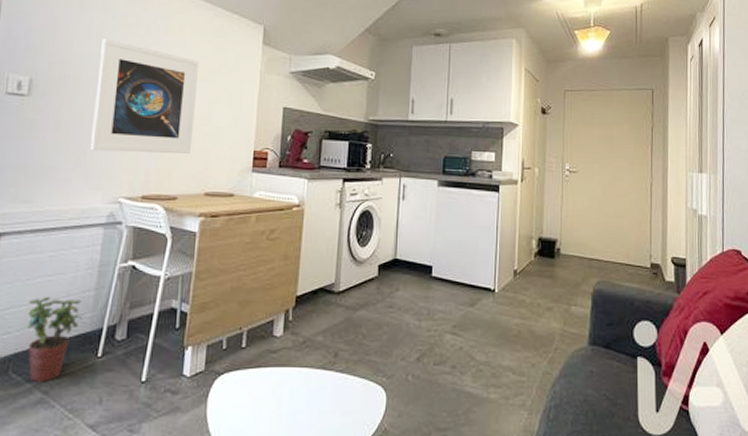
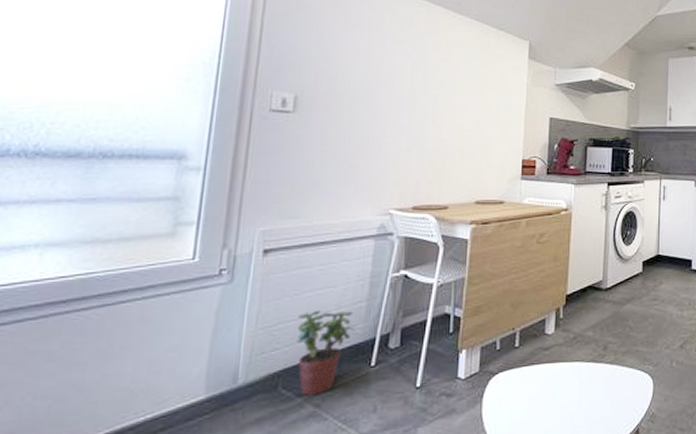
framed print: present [90,38,200,154] -> none [359,55,468,165]

